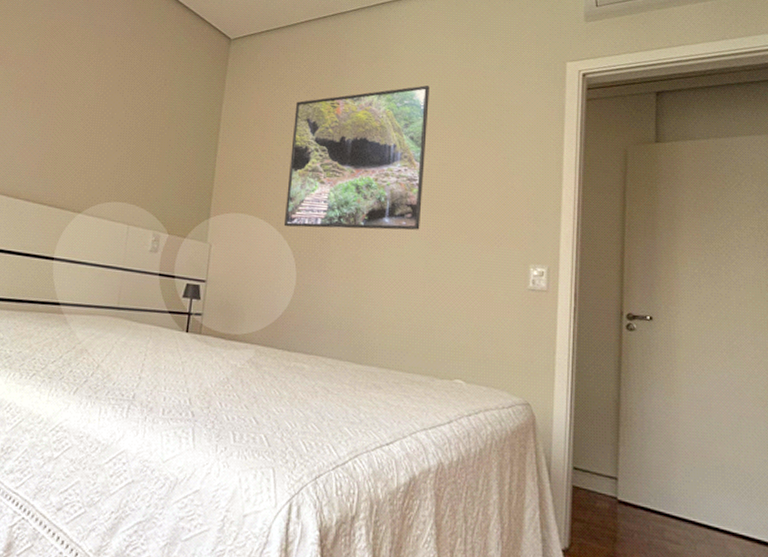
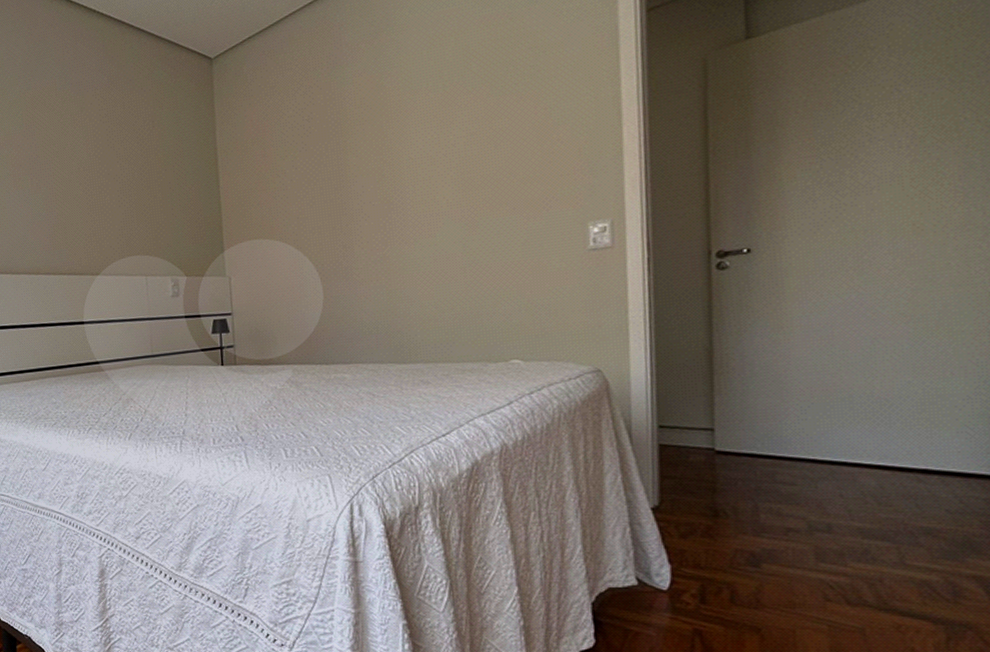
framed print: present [283,85,430,230] -> none [293,48,452,243]

